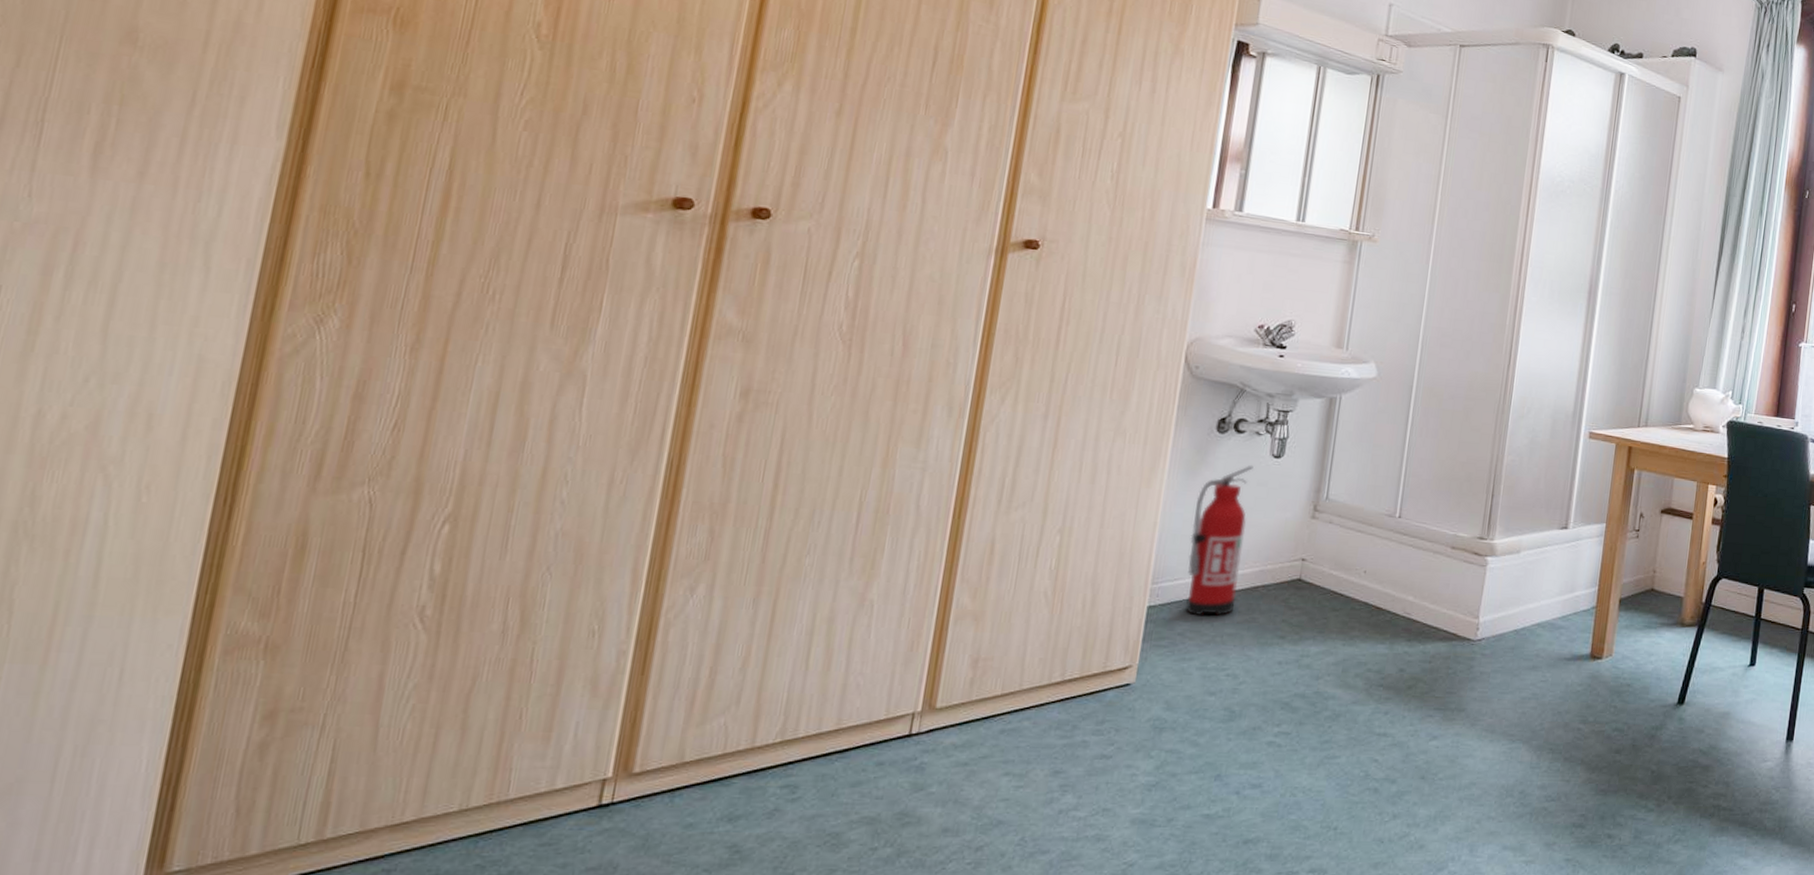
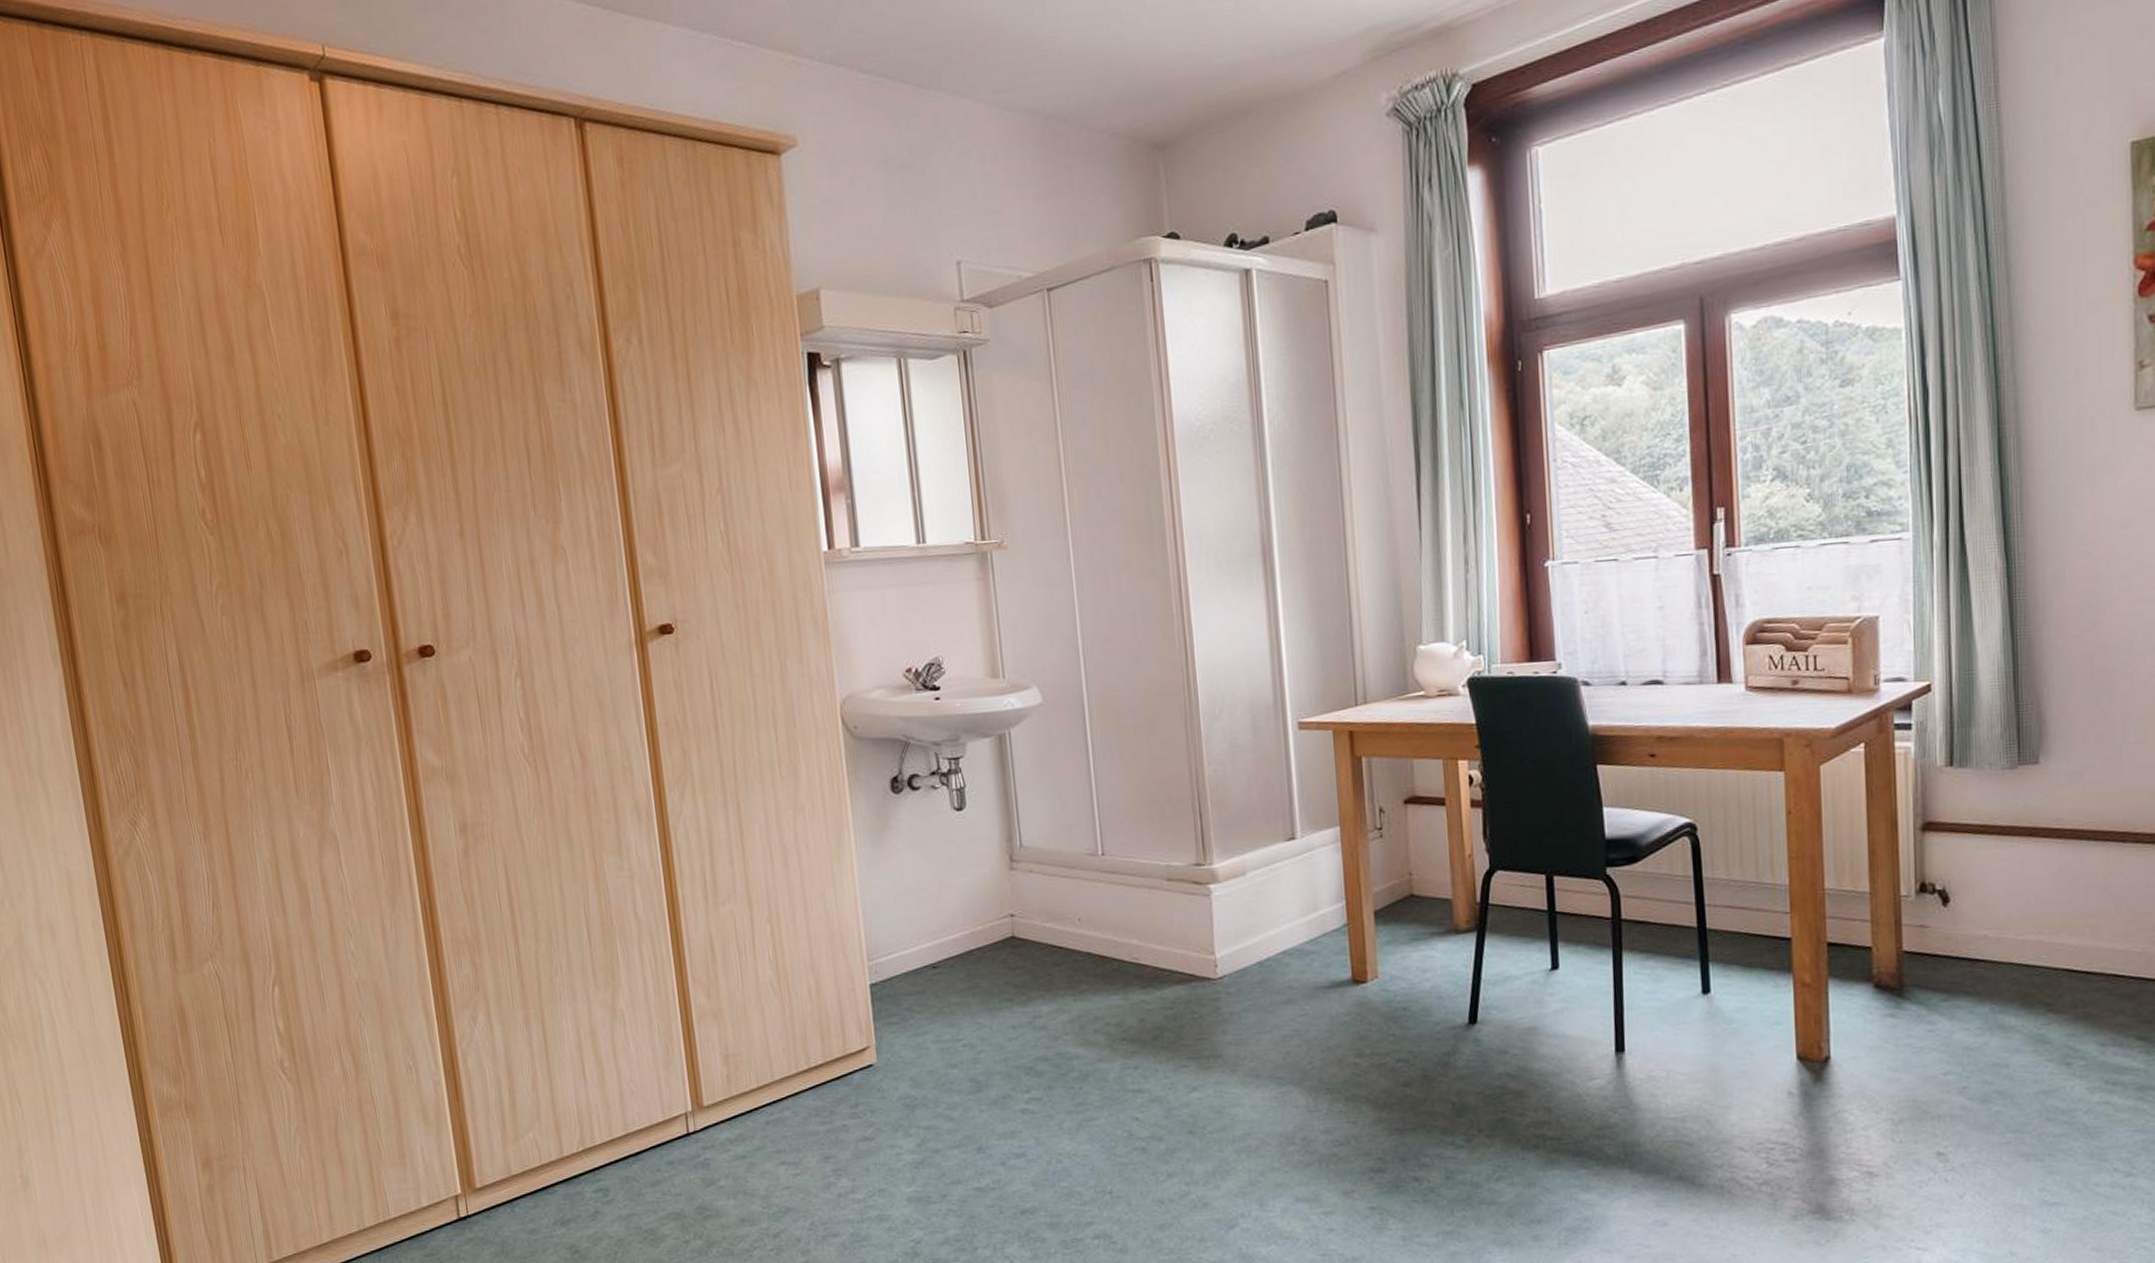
fire extinguisher: present [1186,464,1254,616] -> none [890,822,955,988]

